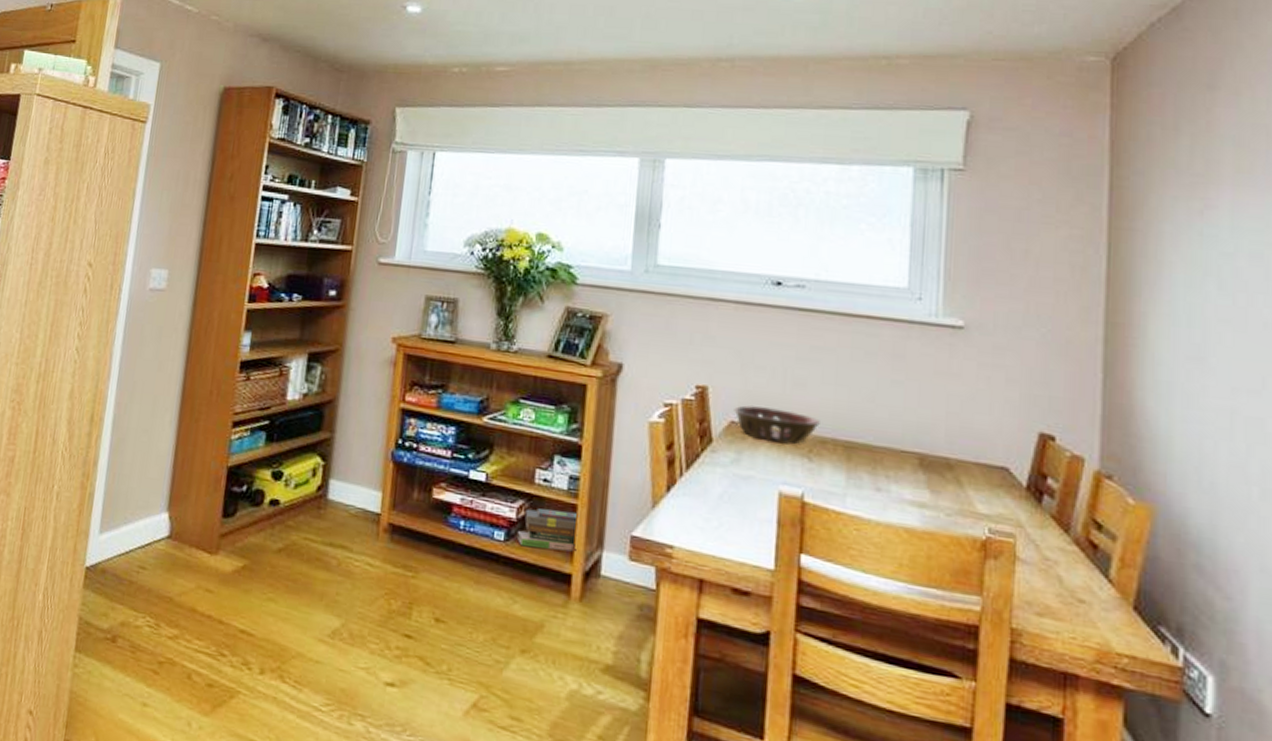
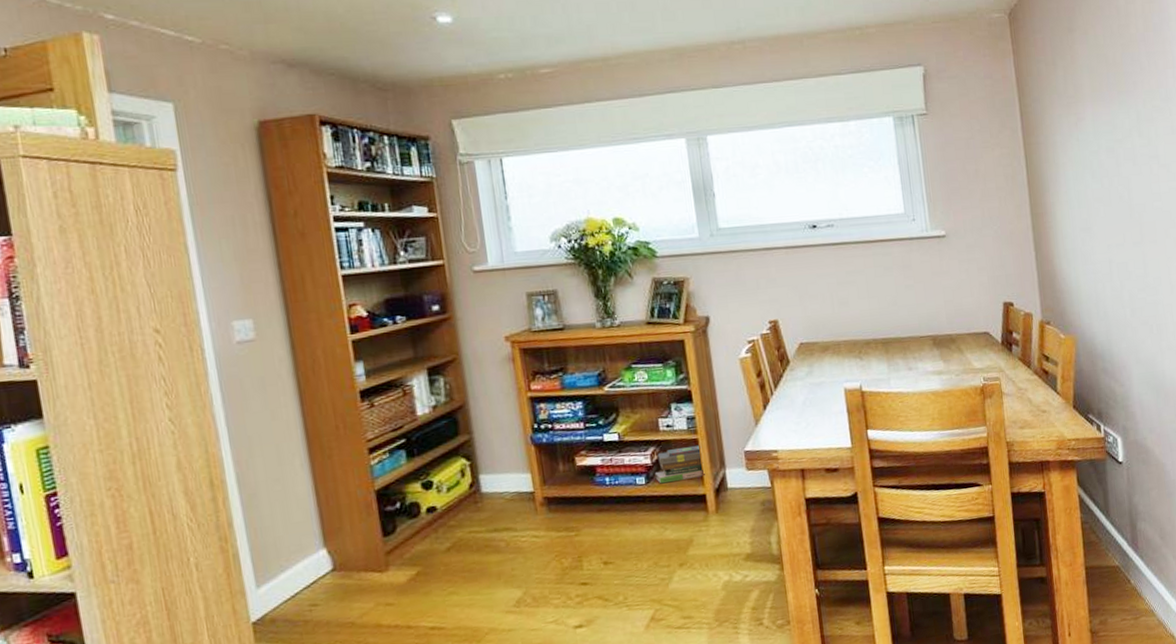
decorative bowl: present [734,405,820,445] -> none [800,325,863,353]

